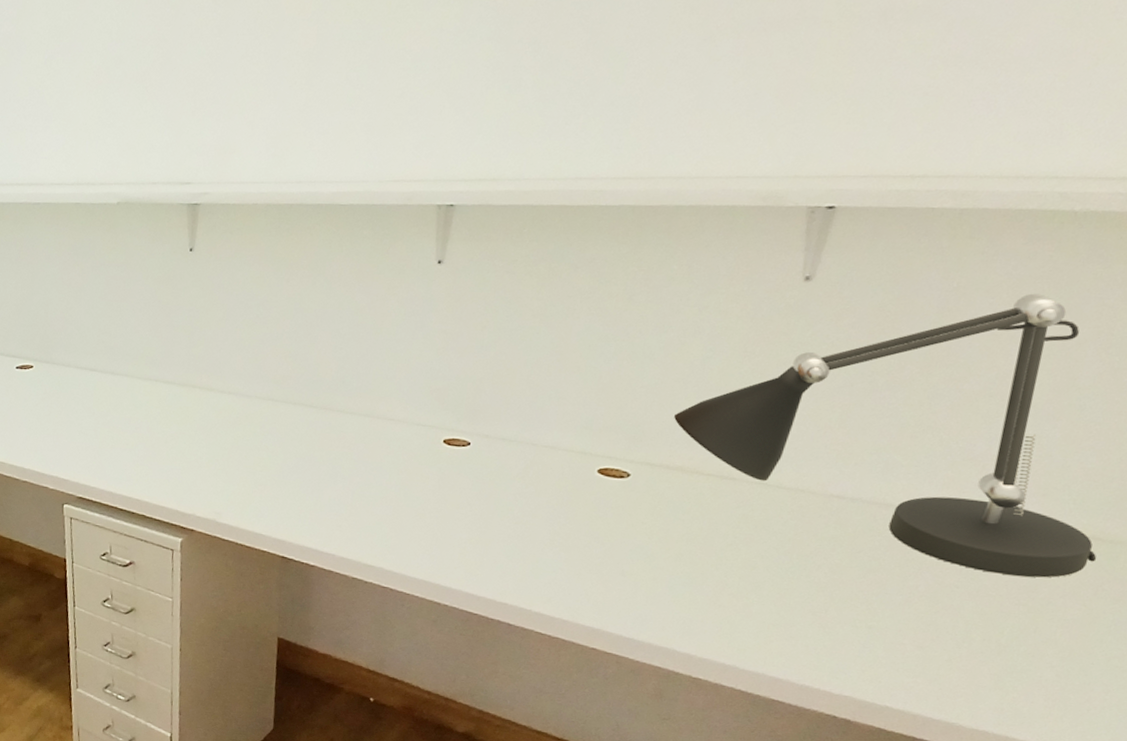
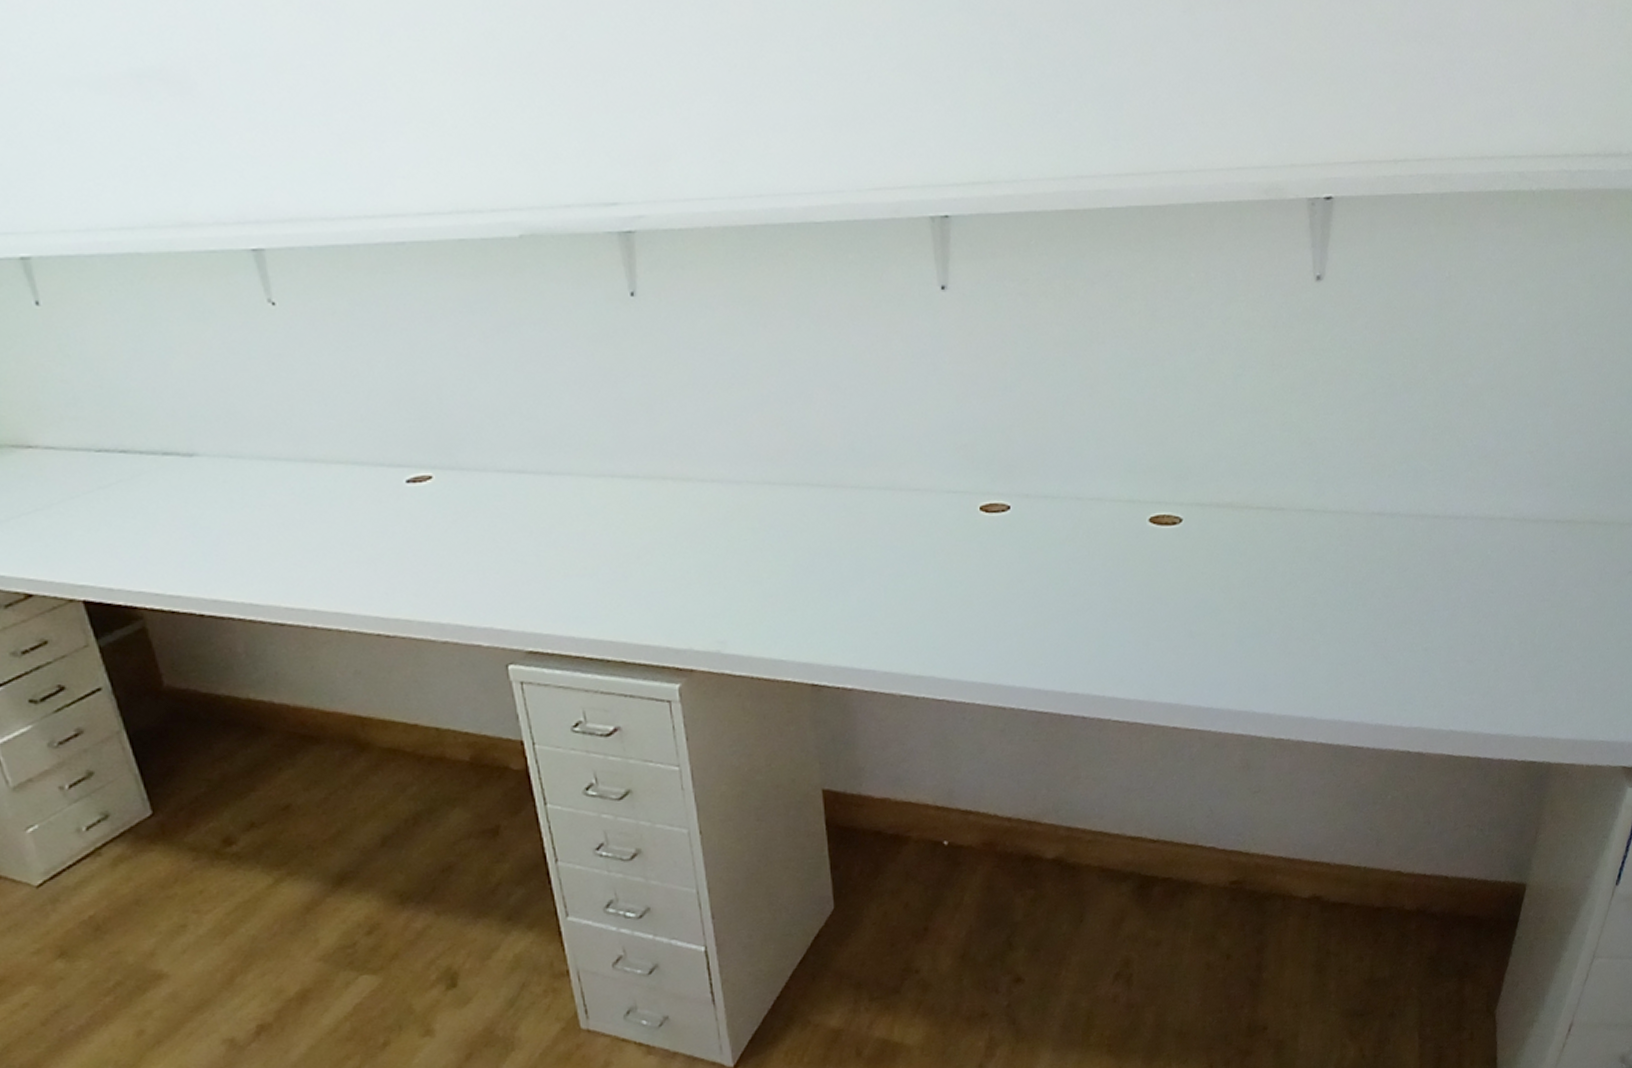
desk lamp: present [674,293,1097,578] -> none [1216,278,1597,572]

